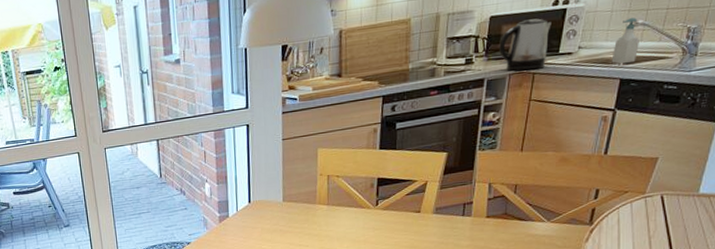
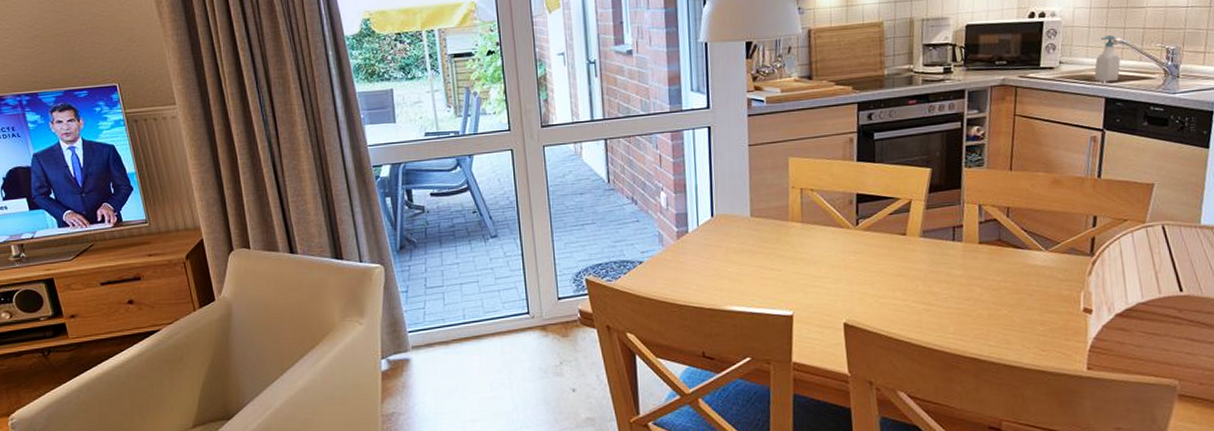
kettle: present [499,18,551,71] -> none [977,30,1030,84]

